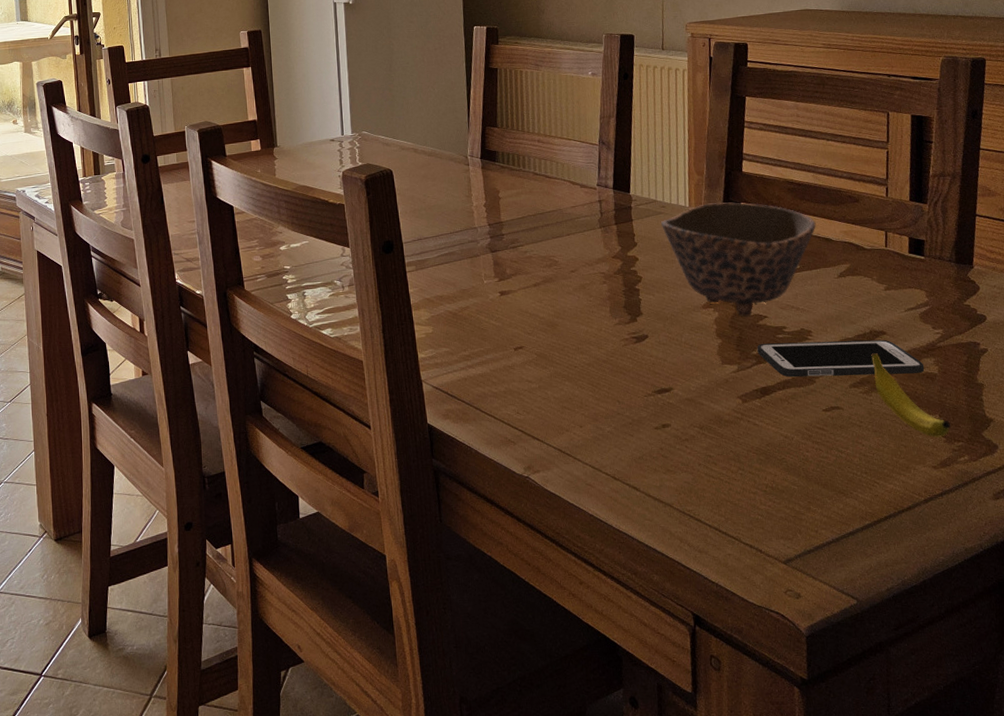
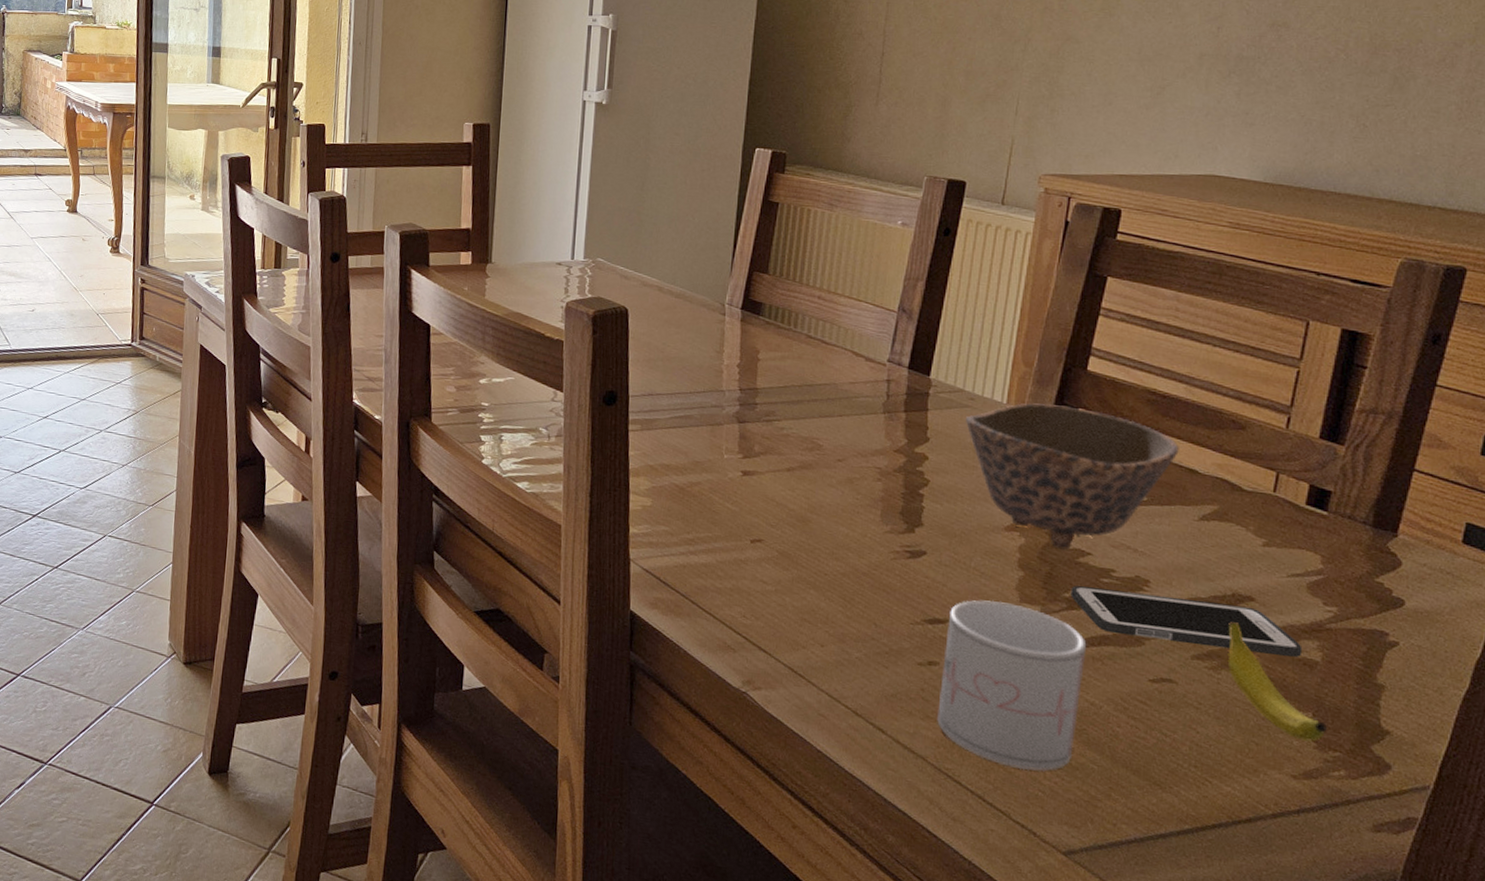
mug: none [672,366,778,501] -> present [937,600,1087,772]

